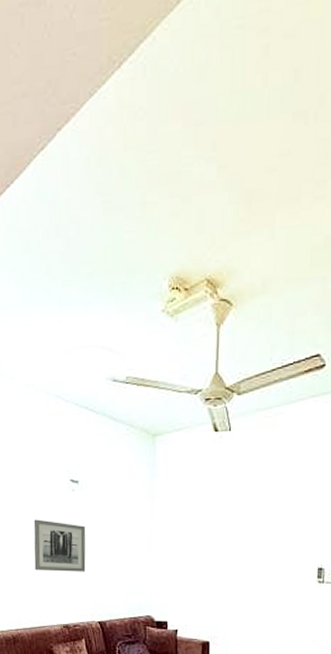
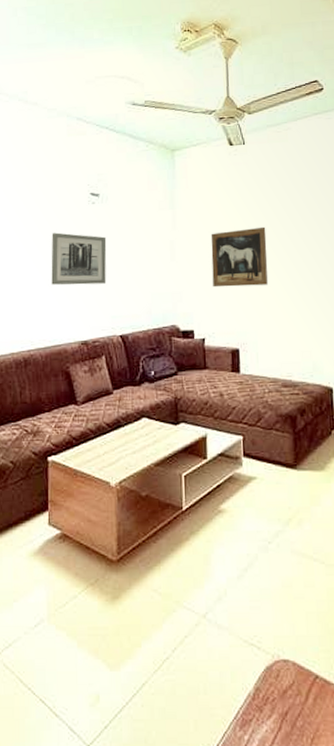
wall art: none [188,522,246,583] -> present [210,226,268,288]

